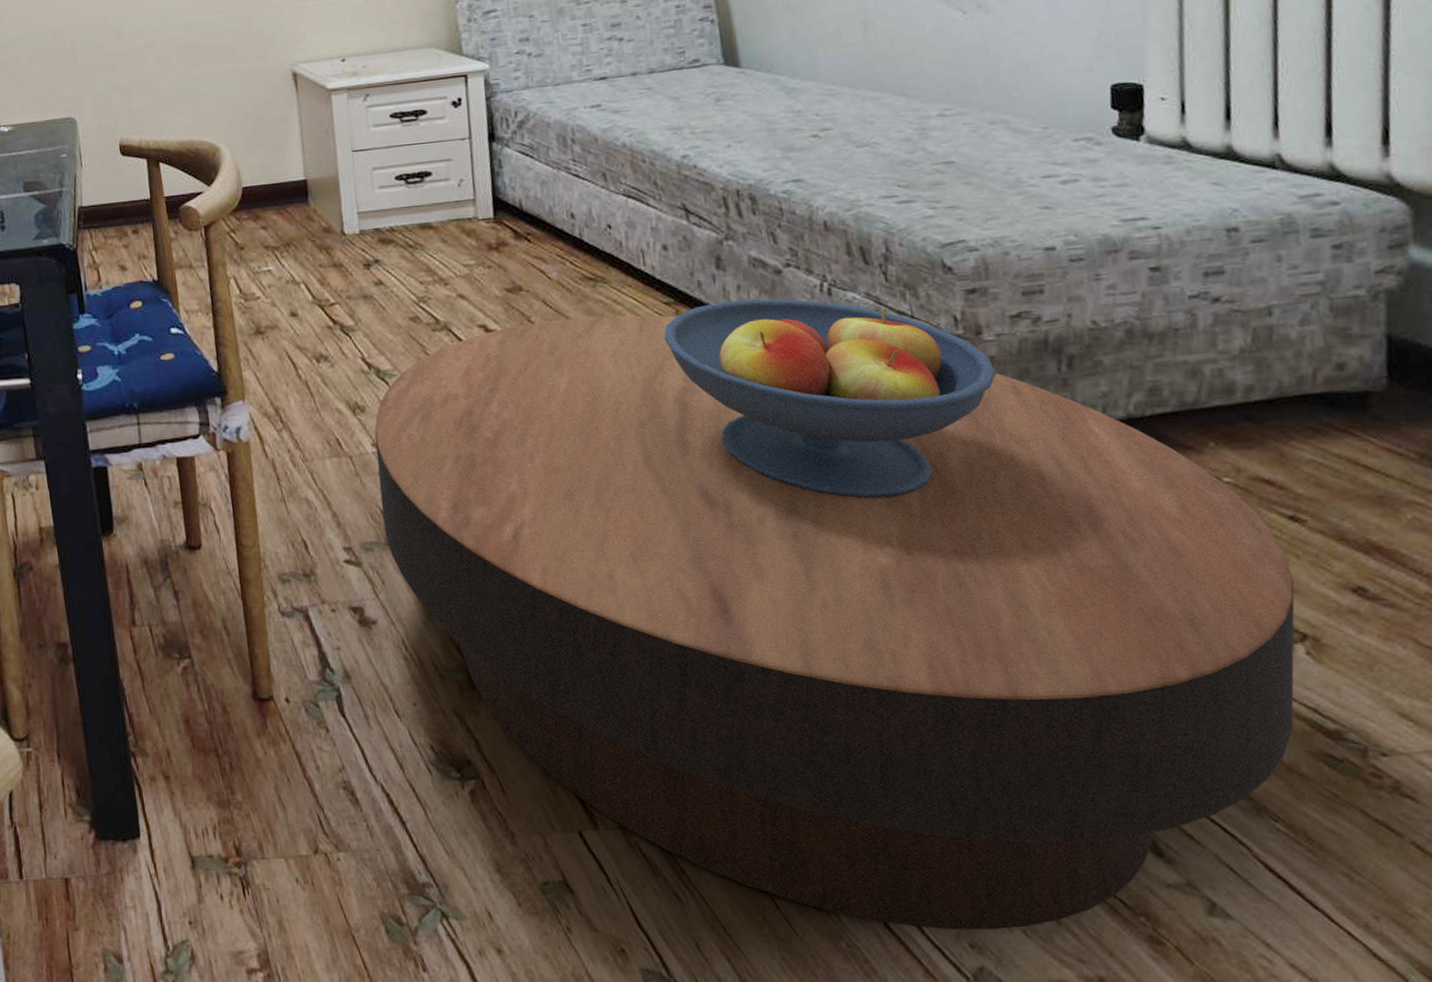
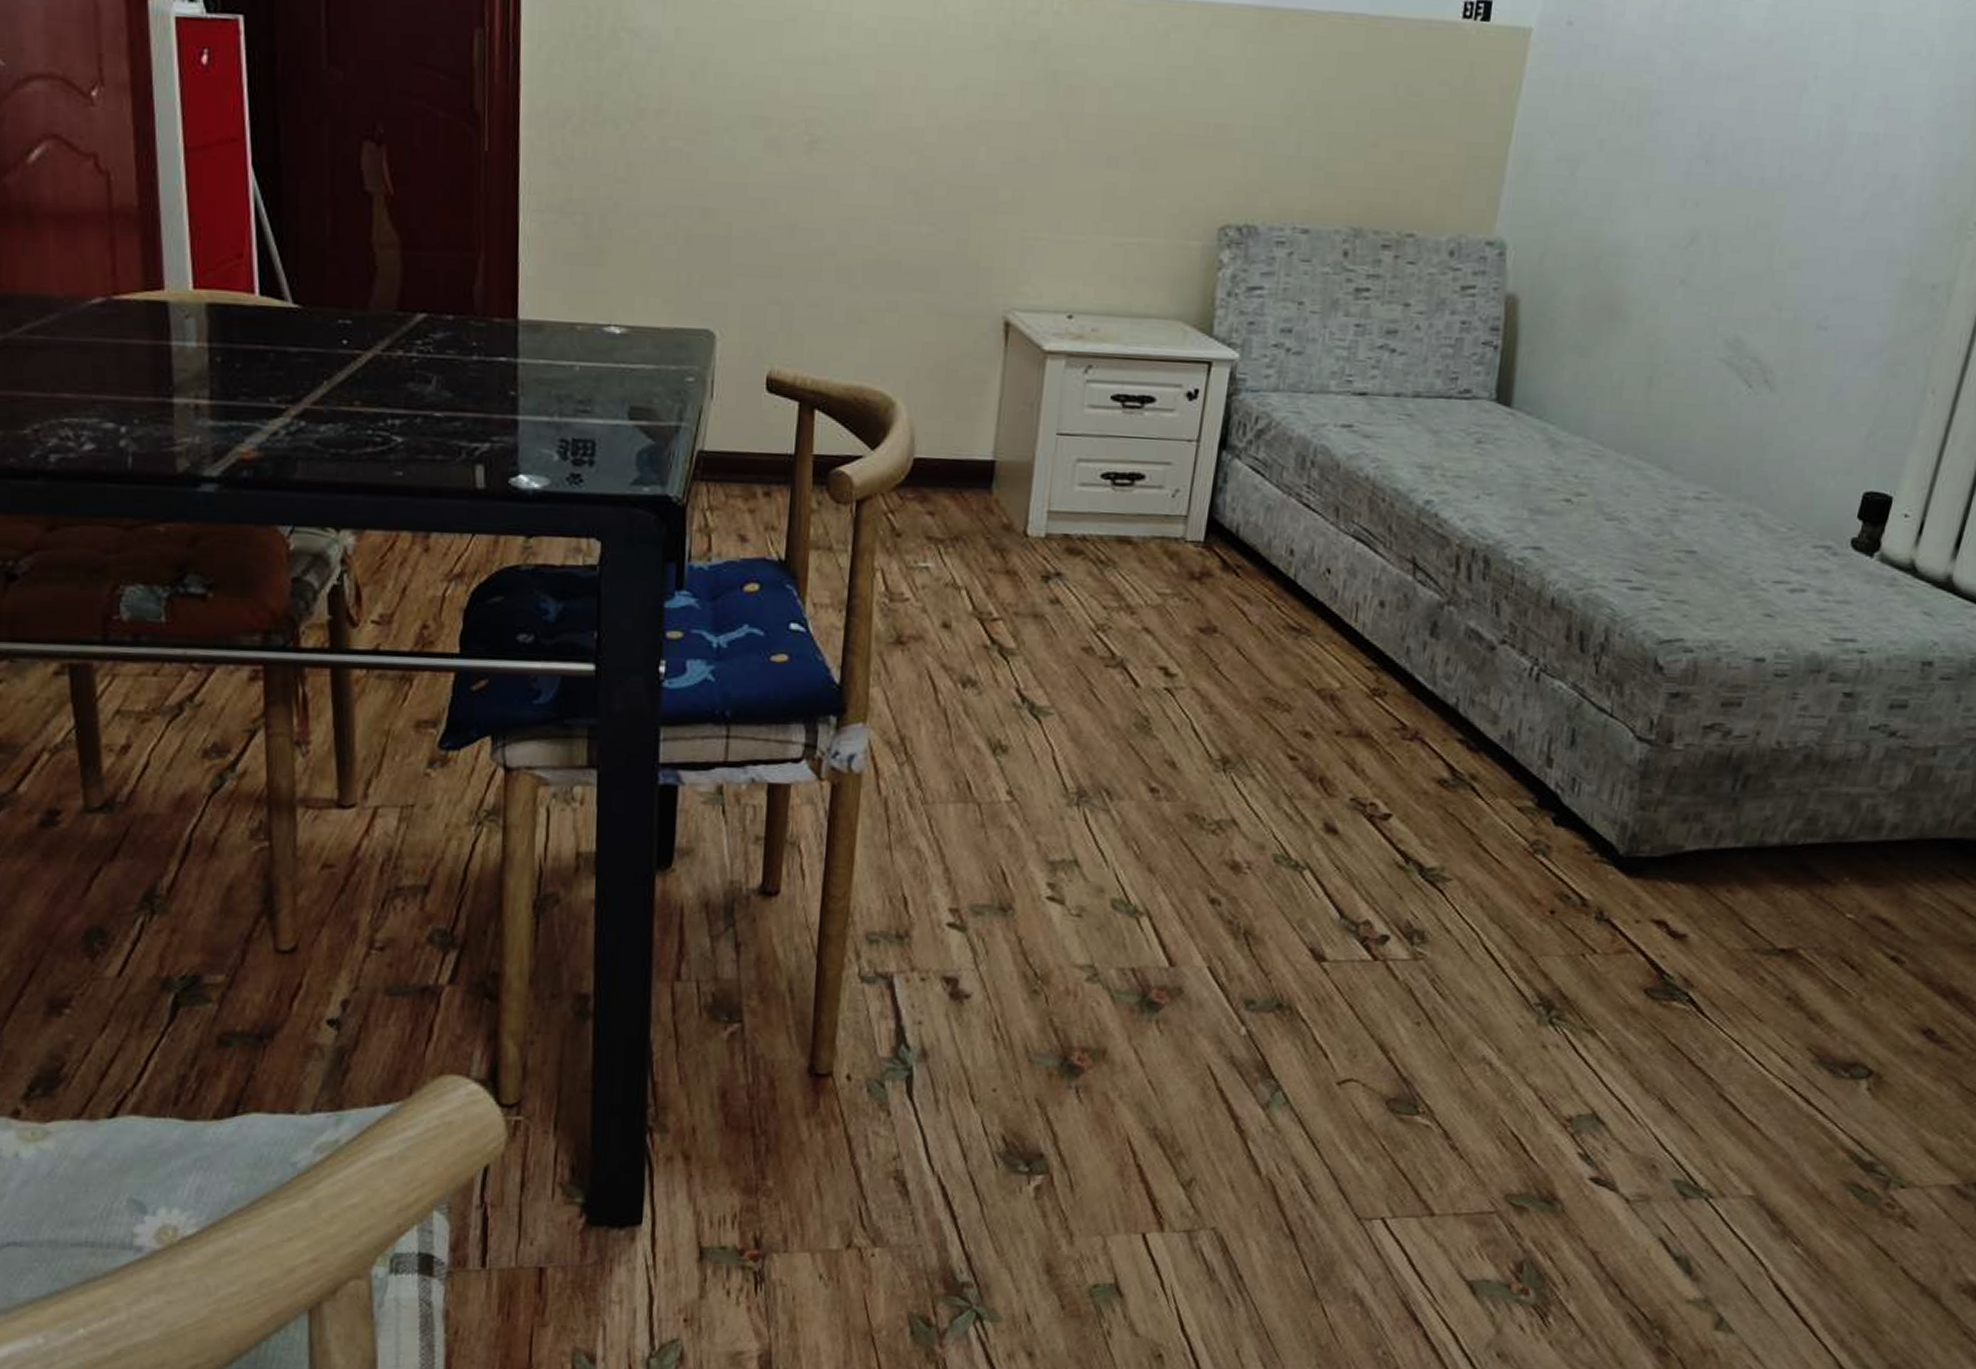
coffee table: present [374,315,1295,930] -> none [1000,671,1879,1340]
fruit bowl: present [664,298,997,499] -> none [1357,674,1675,904]

